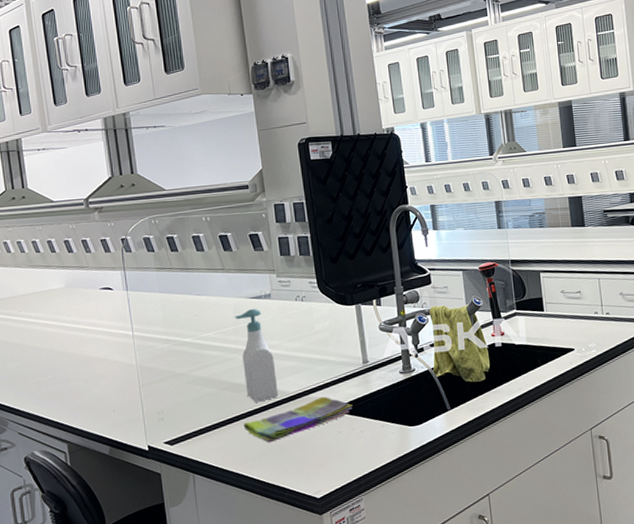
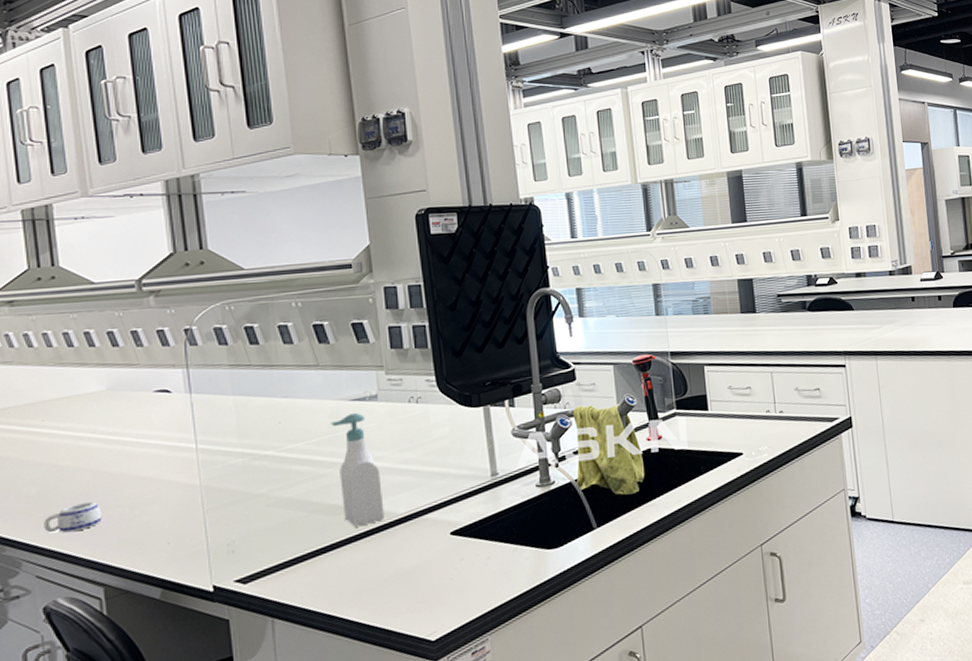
mug: none [23,376,65,400] -> present [44,502,102,533]
dish towel: present [243,396,353,443] -> none [339,517,478,576]

